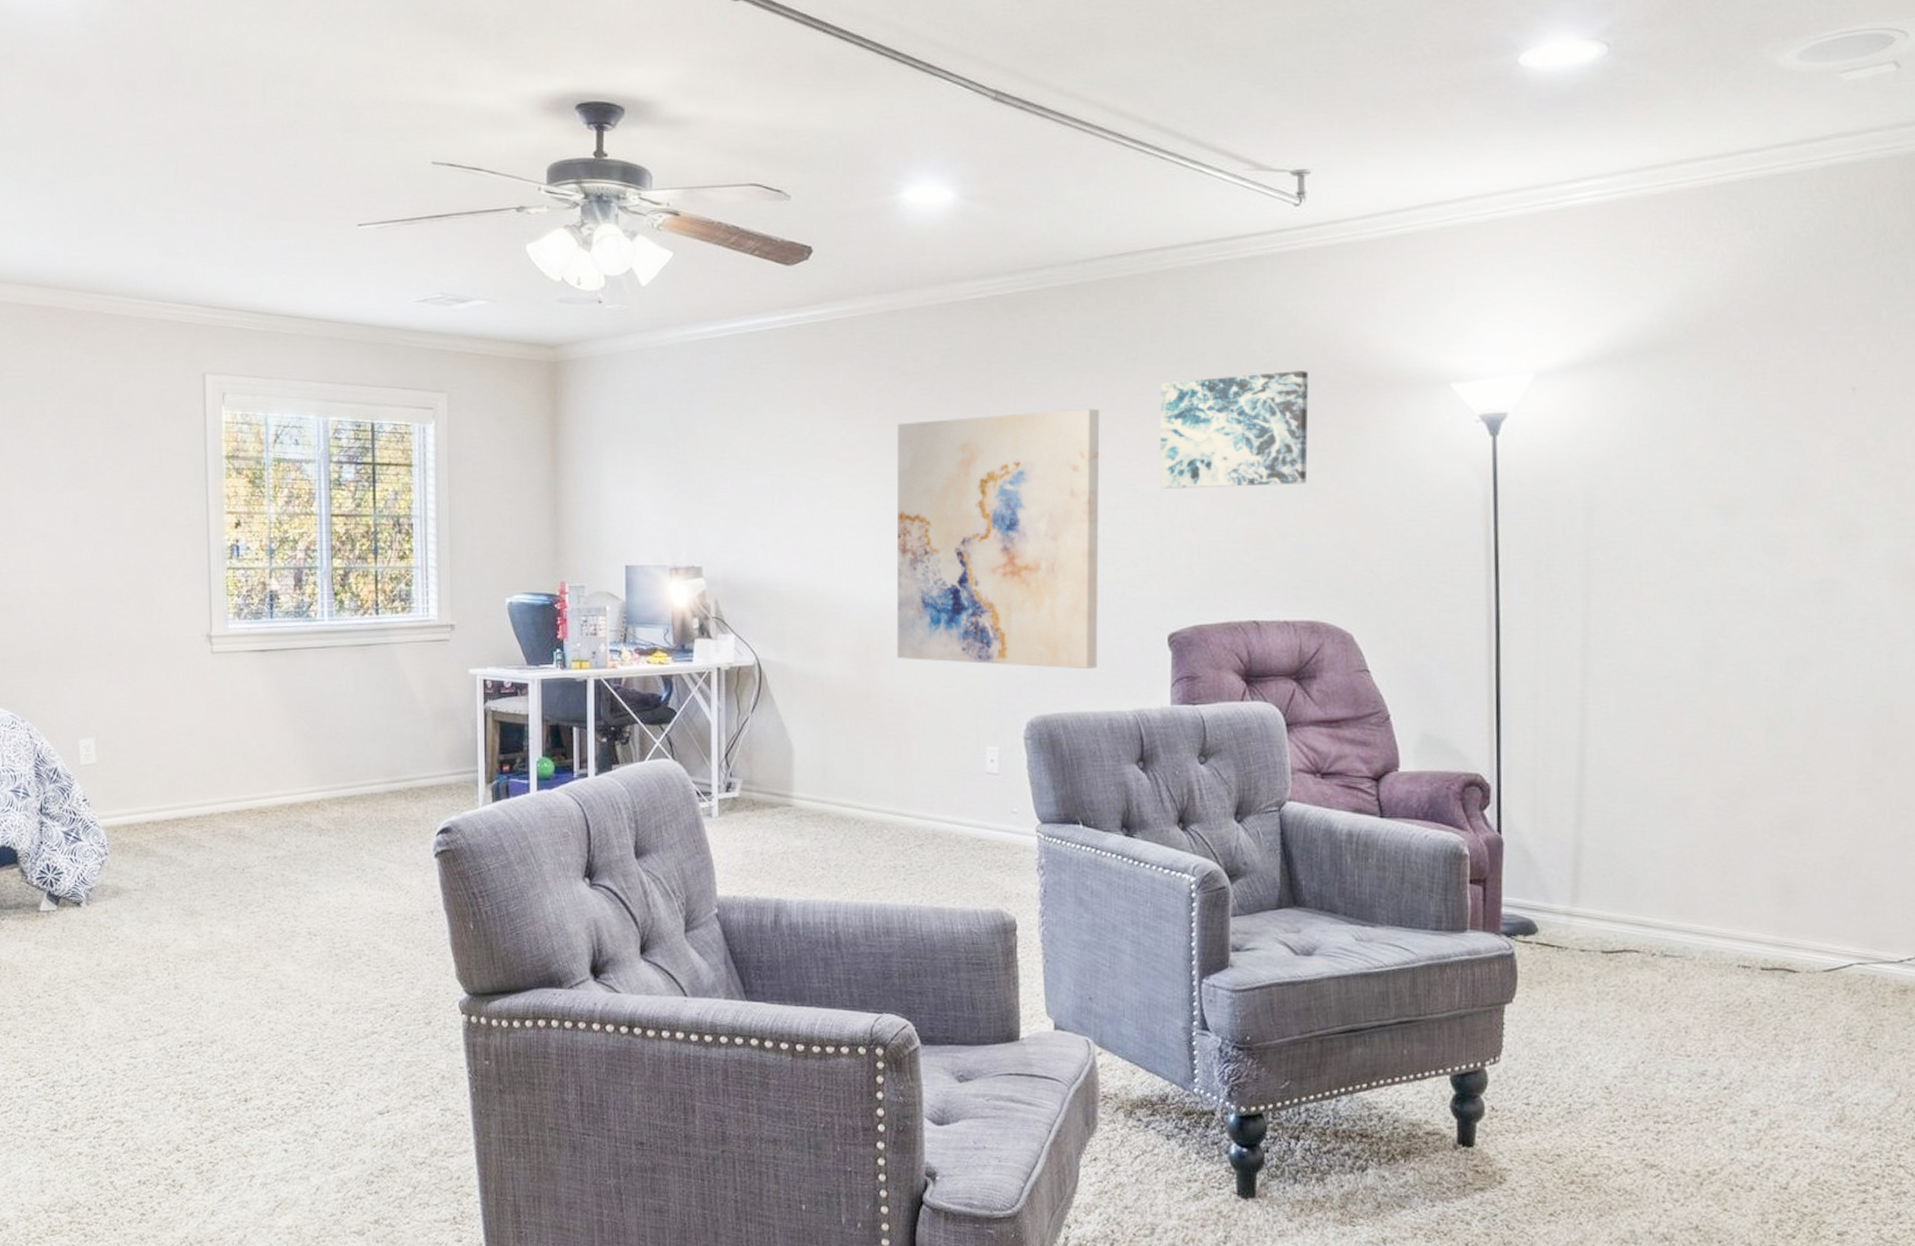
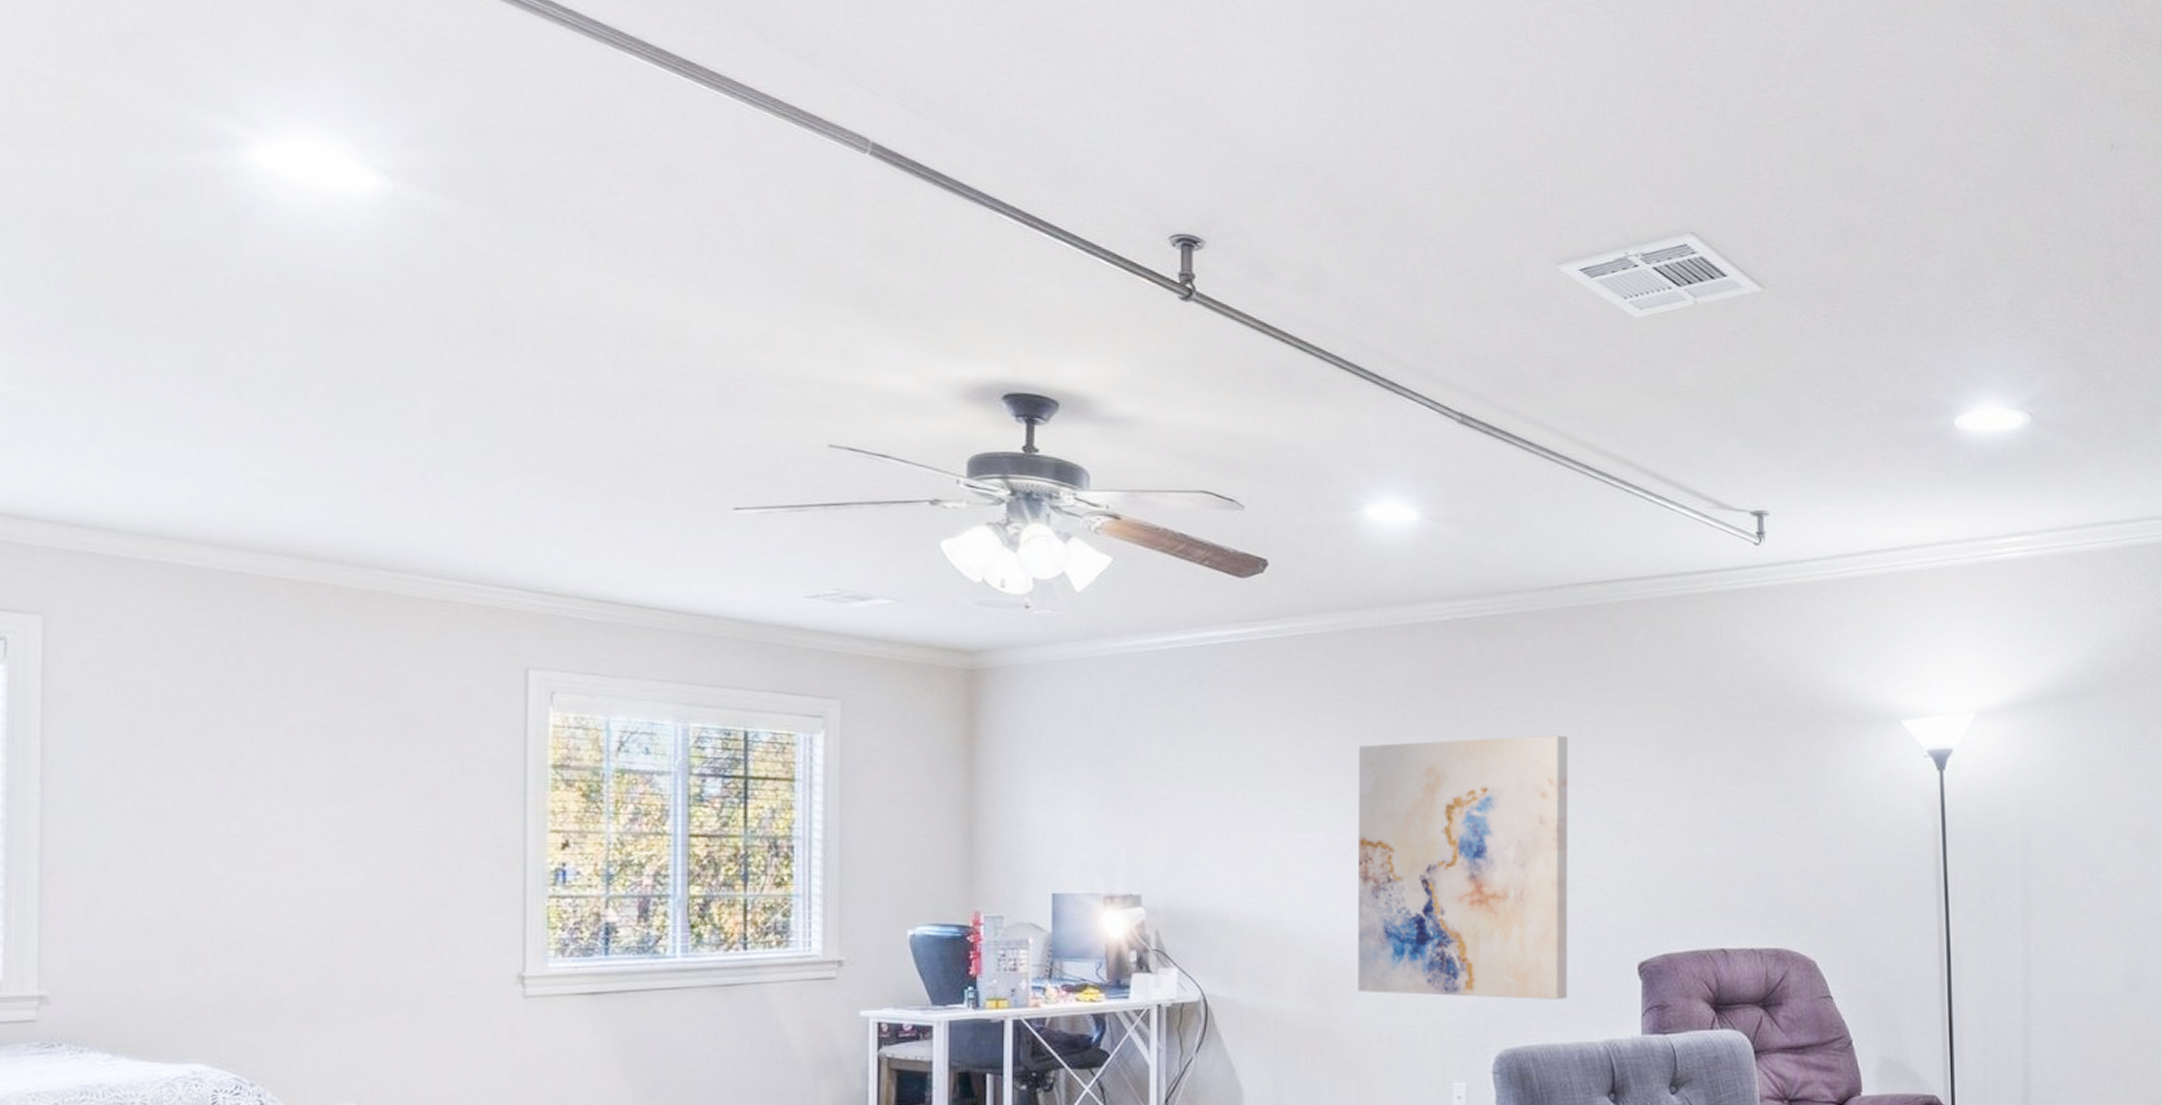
wall art: present [1159,371,1308,489] -> none [1628,703,1770,817]

